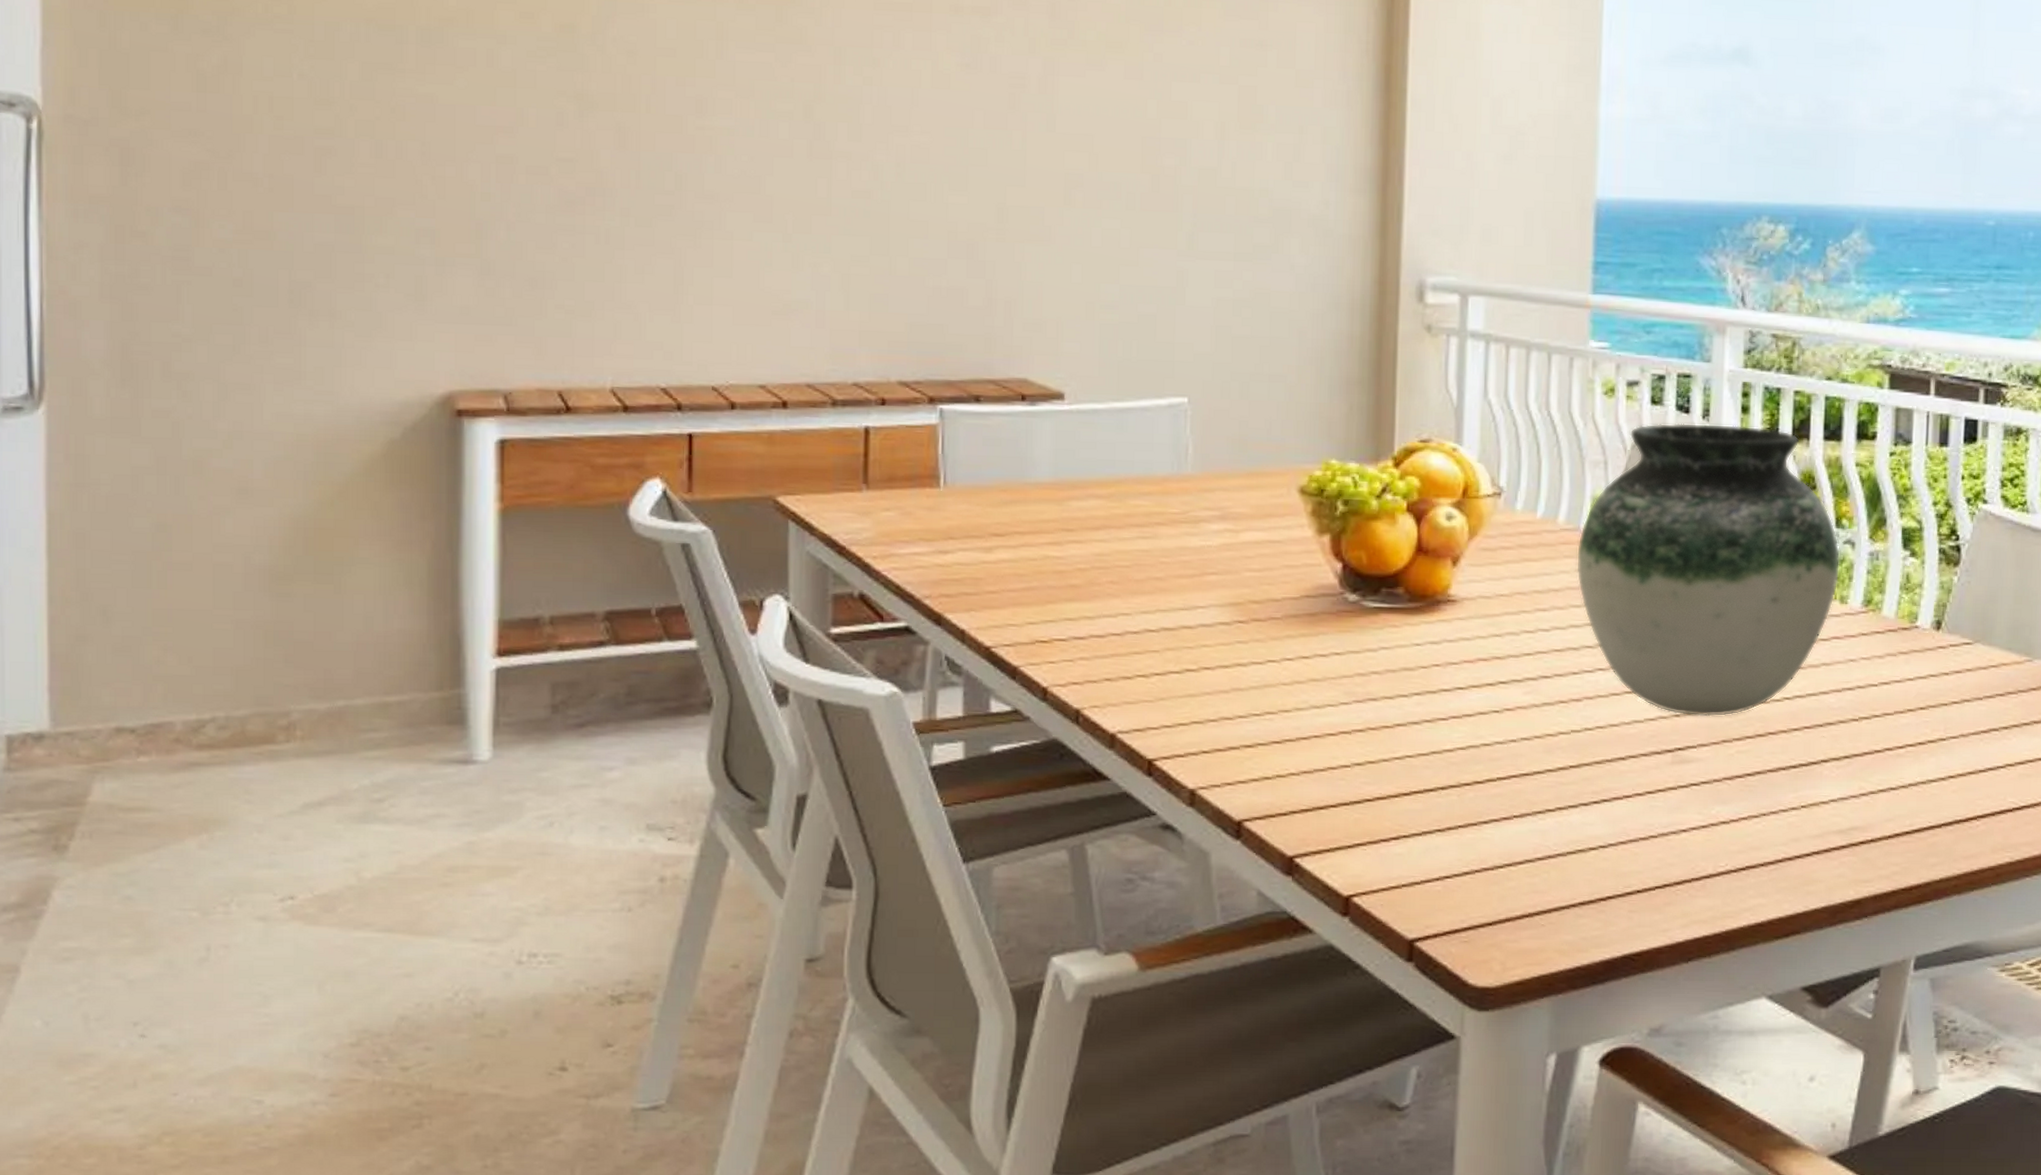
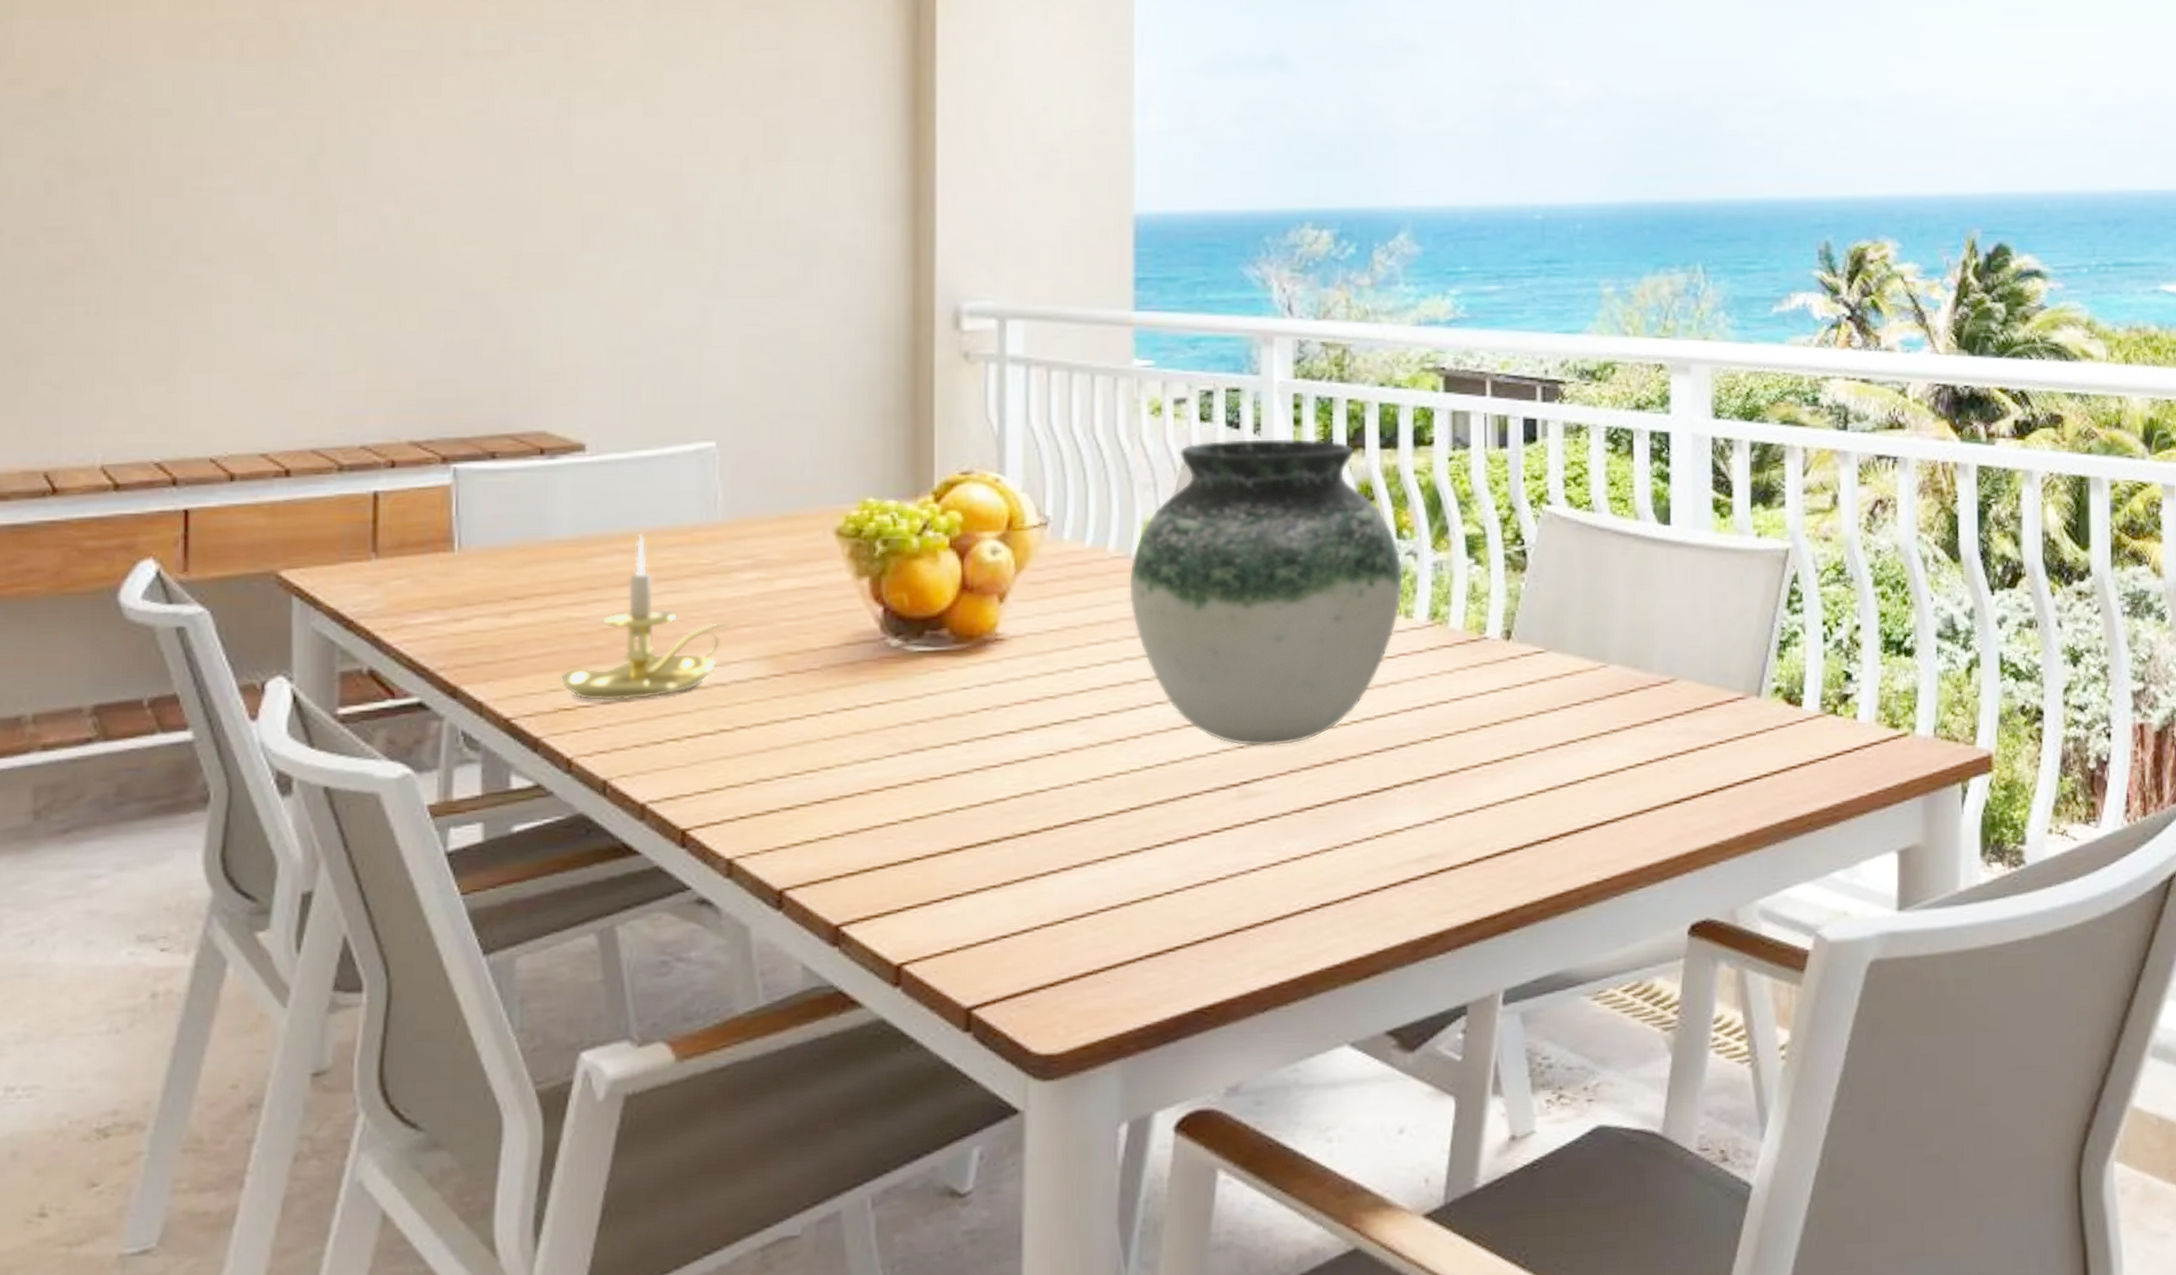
candle holder: none [1037,480,1198,637] -> present [560,533,730,701]

